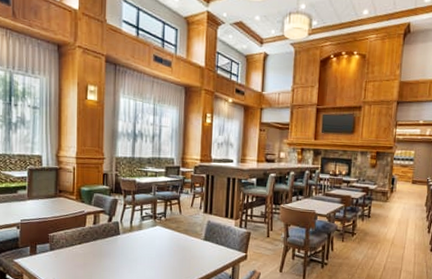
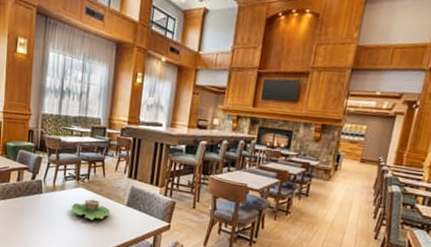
succulent planter: none [149,236,189,257] -> present [71,199,111,220]

